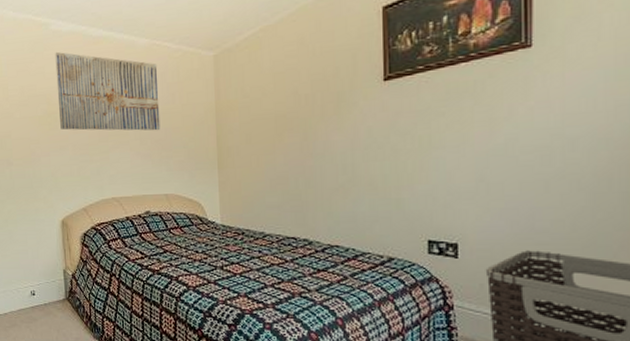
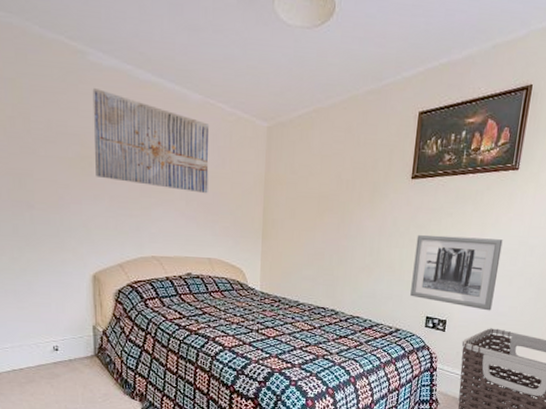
wall art: none [401,135,525,228] -> present [410,234,503,311]

